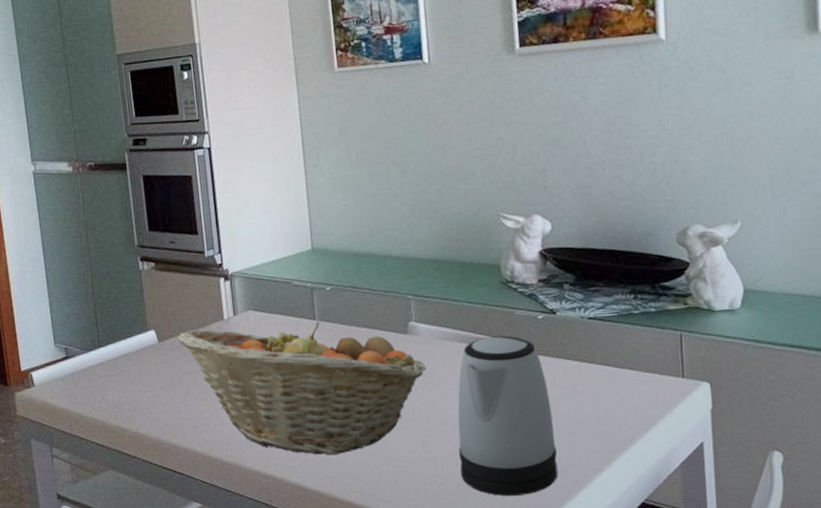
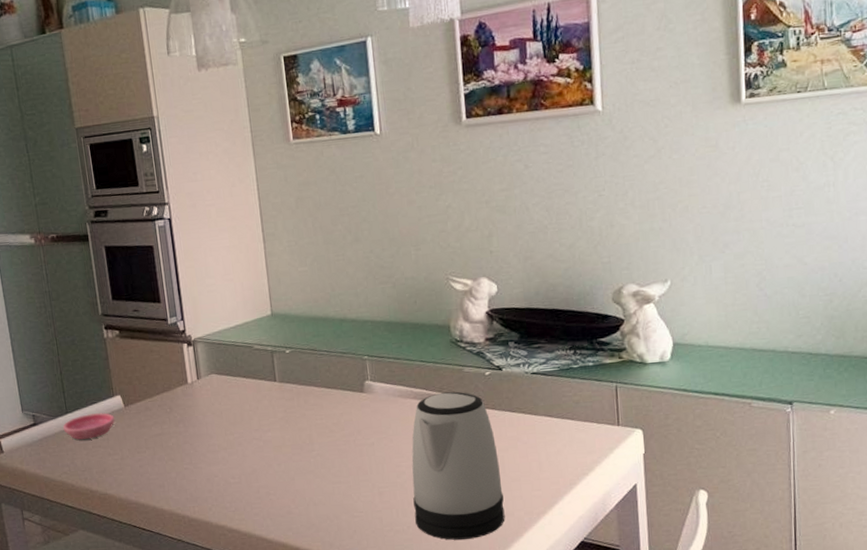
saucer: none [95,348,148,375] -> present [63,413,115,440]
fruit basket: present [177,322,426,455] -> none [142,384,382,509]

